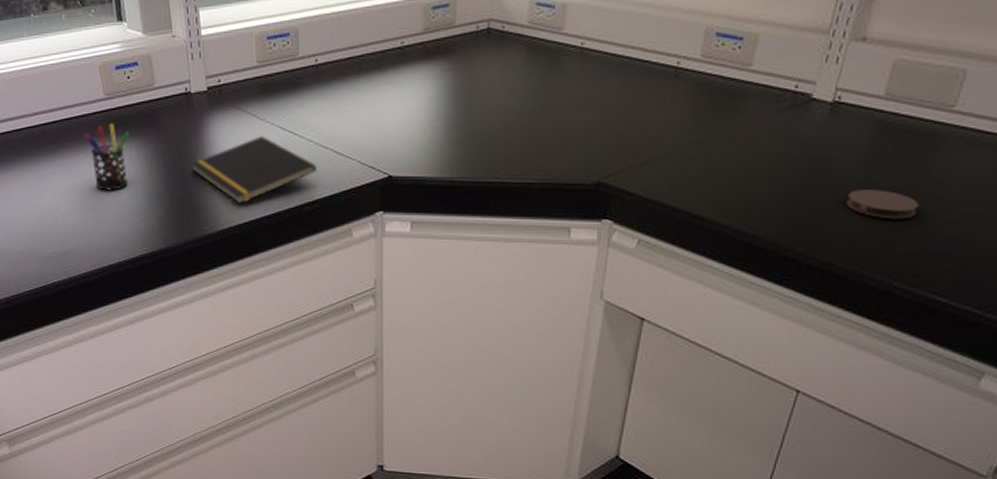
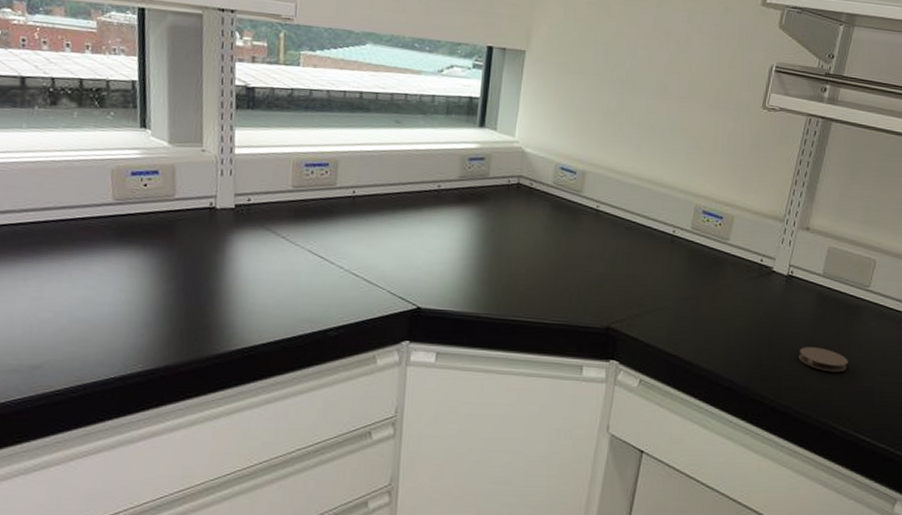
pen holder: present [83,123,130,191] -> none [81,229,139,301]
notepad: present [191,136,317,204] -> none [207,258,345,324]

